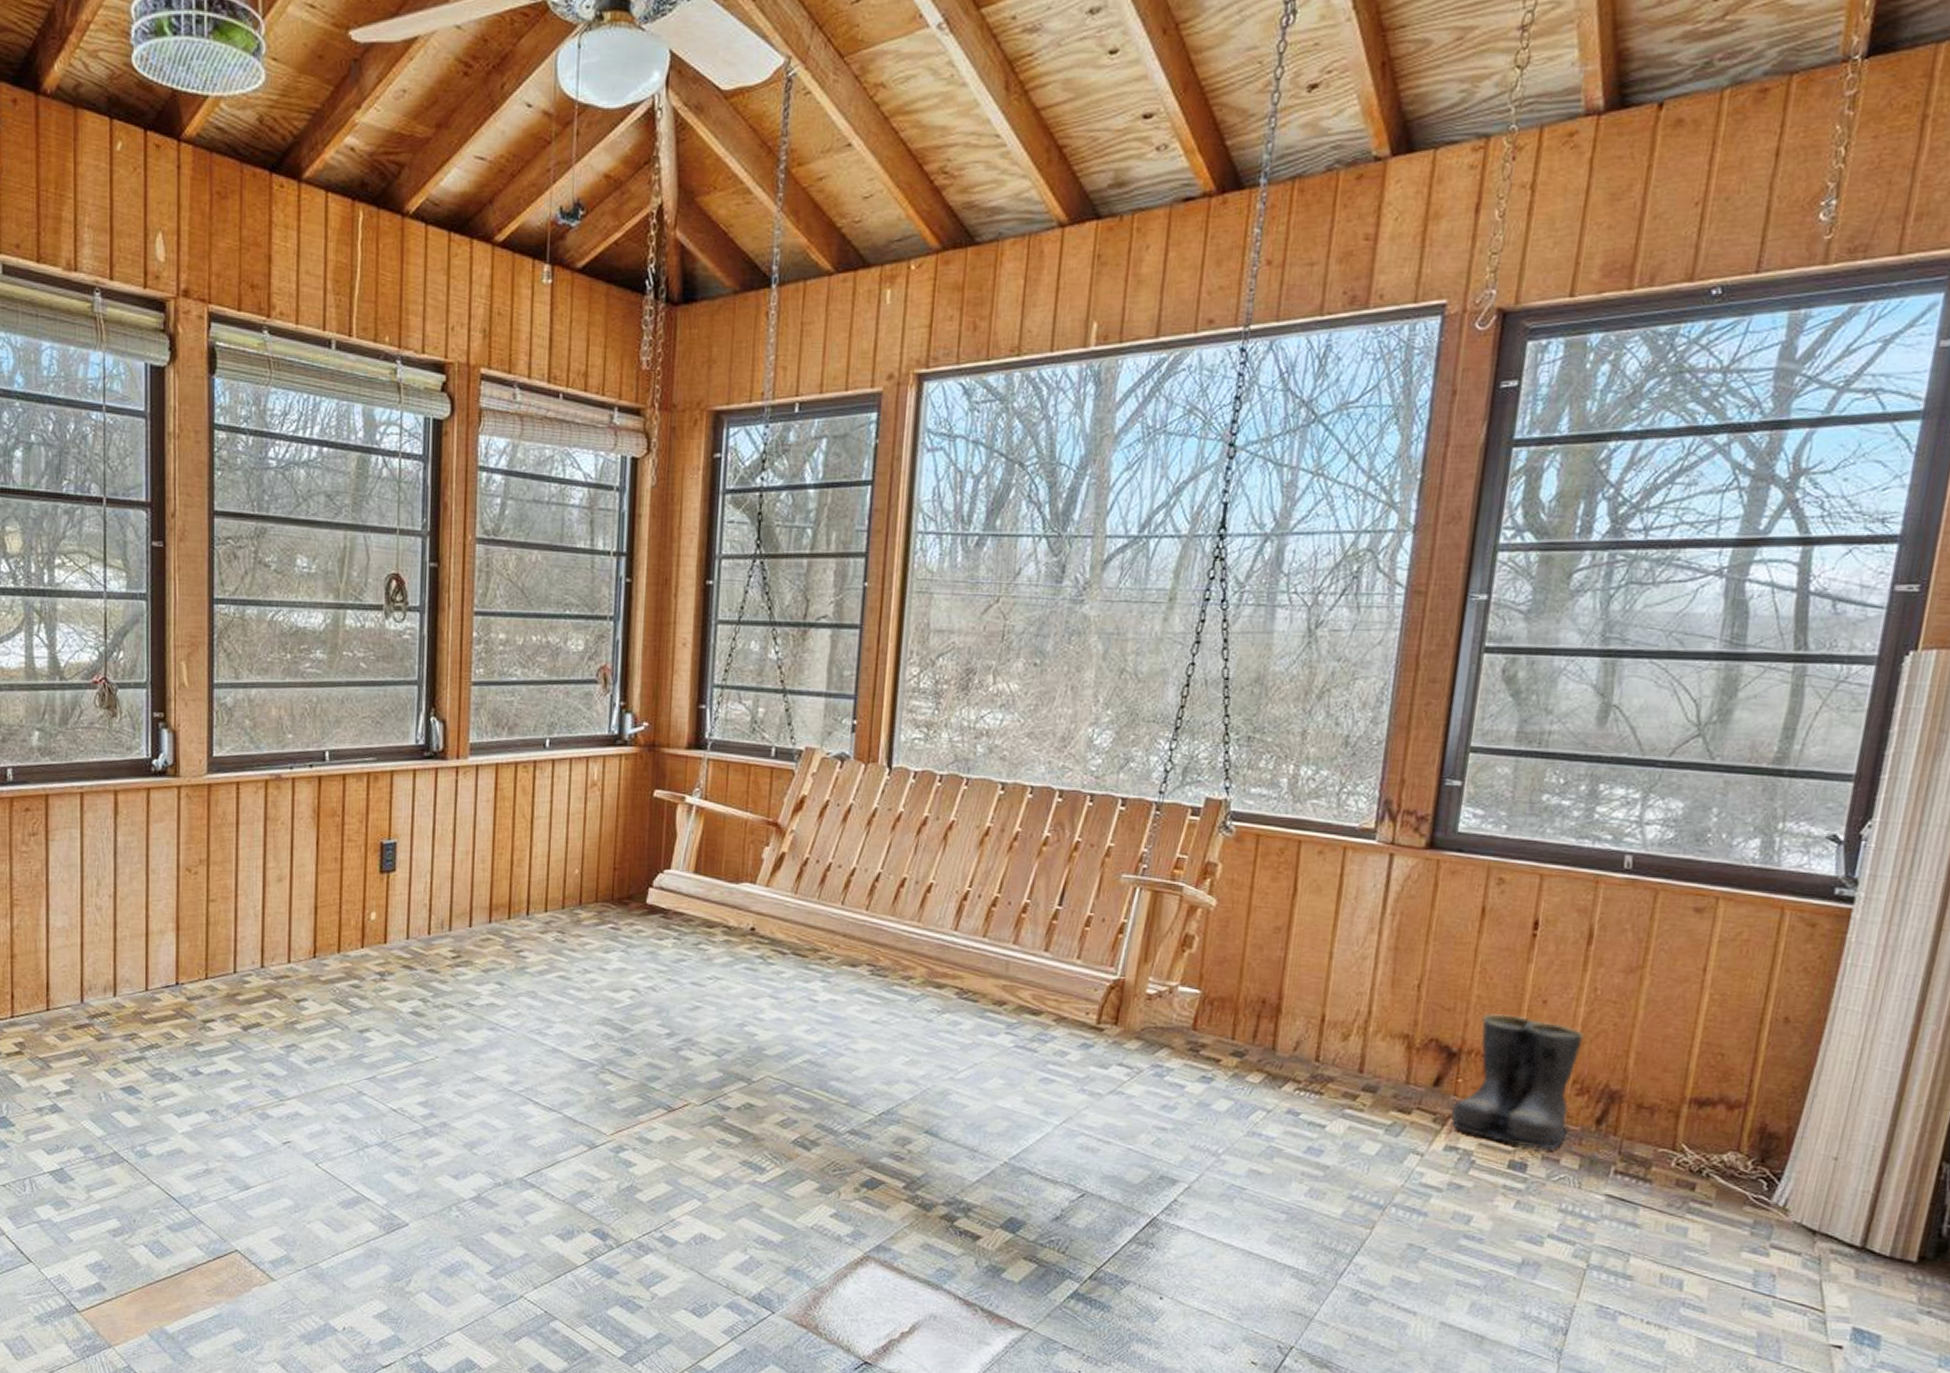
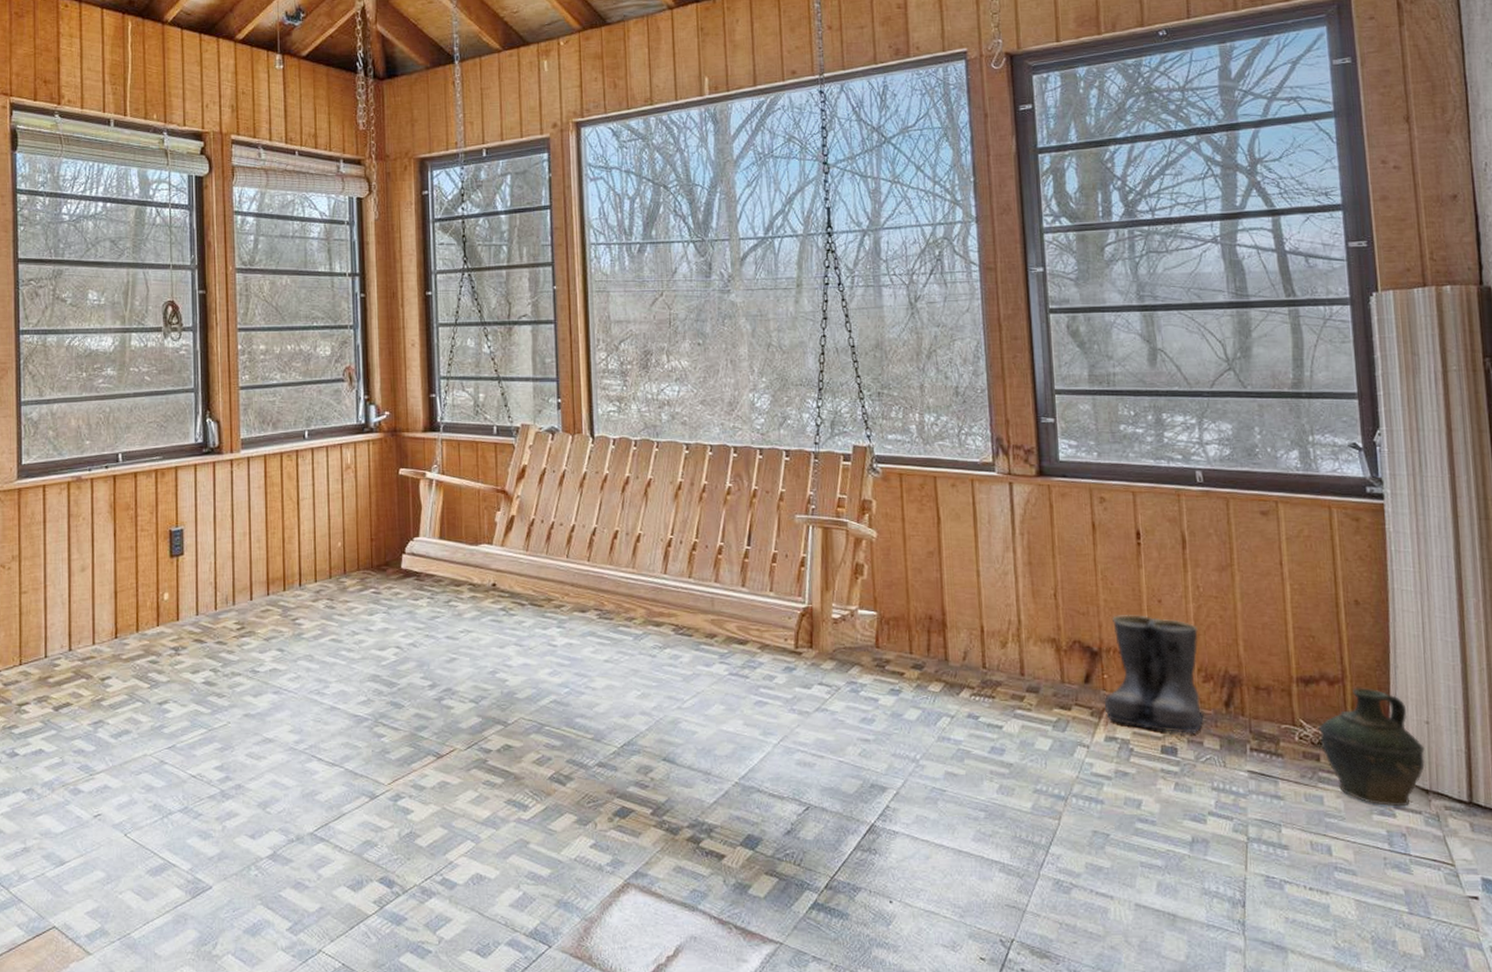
ceramic jug: none [1700,1115,1825,1247] -> present [1319,688,1425,807]

